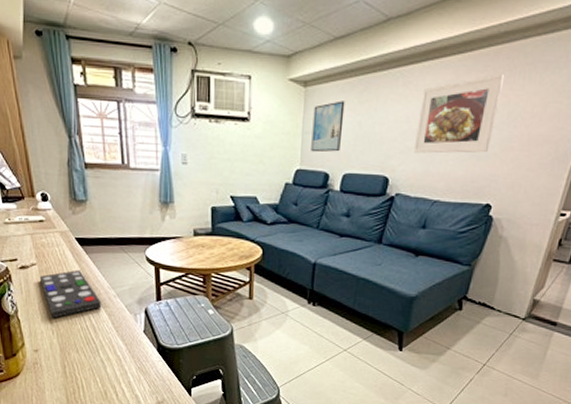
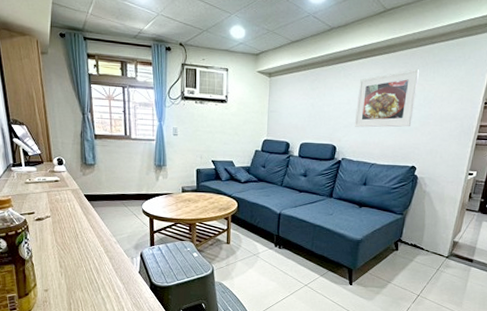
remote control: present [40,269,102,318] -> none [53,221,104,262]
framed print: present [311,101,345,153] -> none [275,88,301,127]

